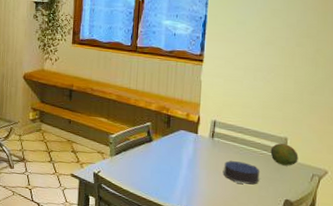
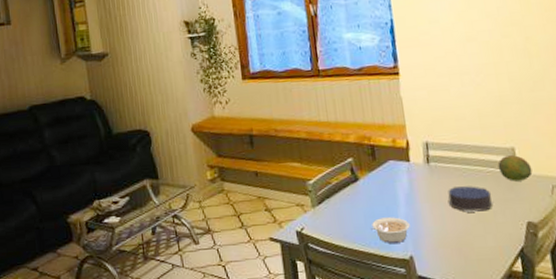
legume: none [155,174,188,198] -> present [371,217,410,244]

